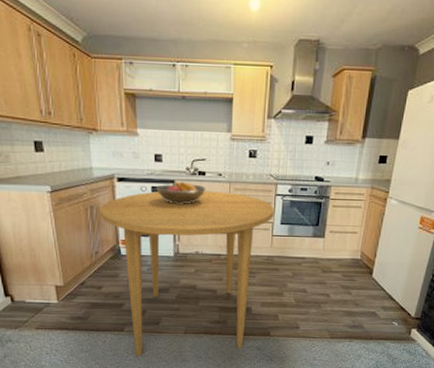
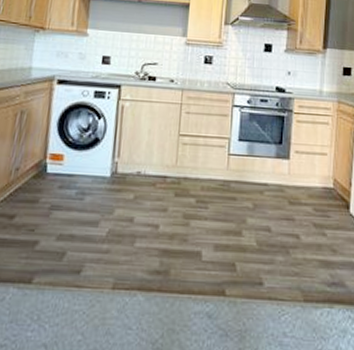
dining table: present [99,191,274,357] -> none [30,97,231,325]
fruit bowl: present [156,181,206,204] -> none [99,86,156,113]

